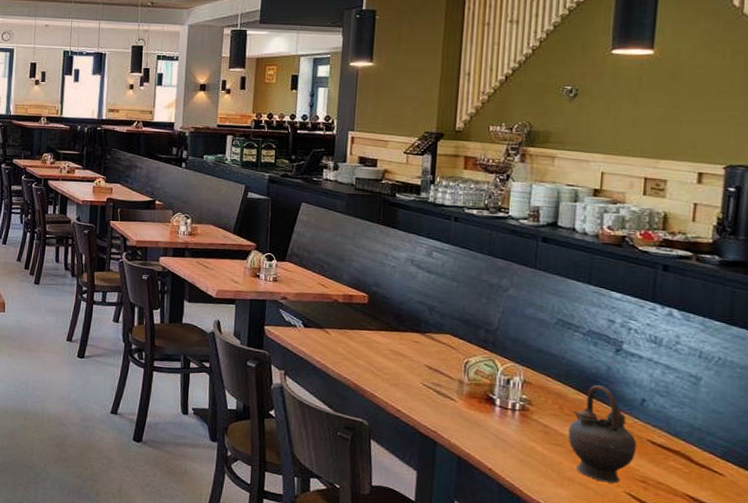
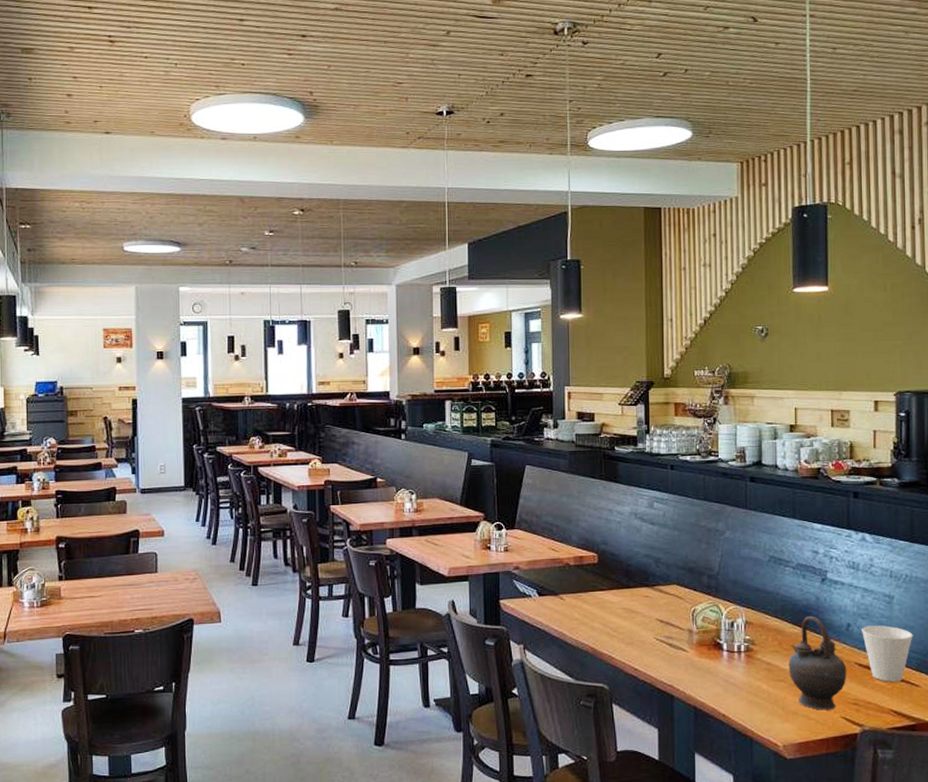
cup: none [657,404,721,467] -> present [861,625,913,682]

